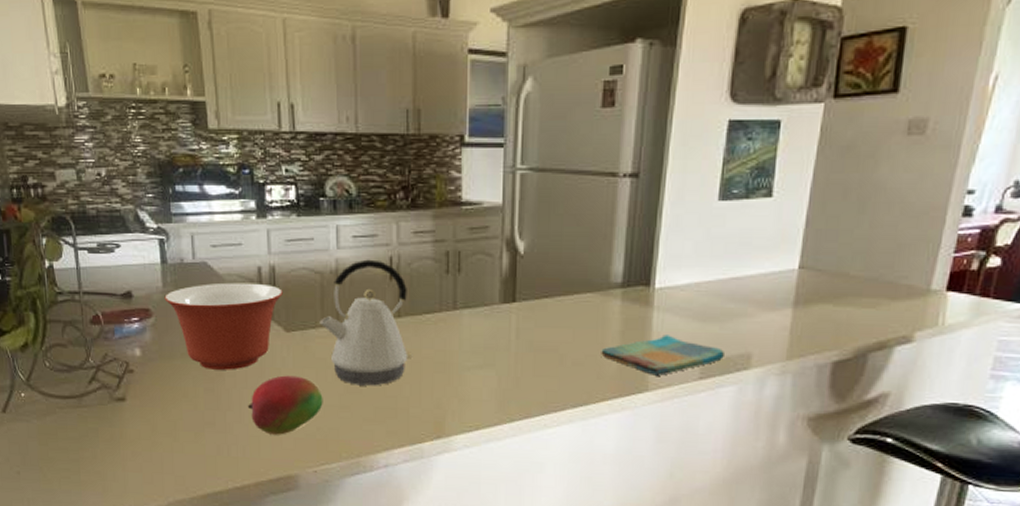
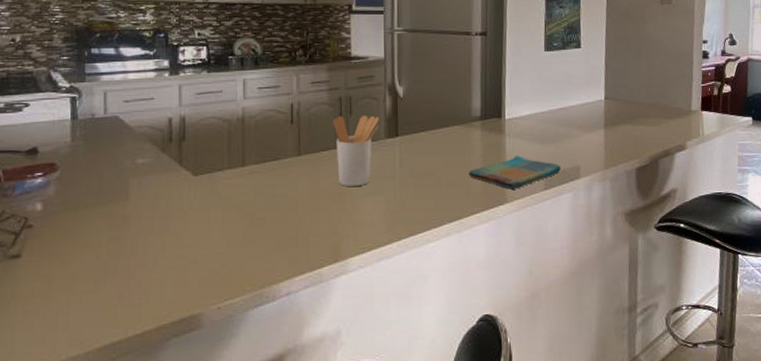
mixing bowl: present [164,282,283,370] -> none [72,133,192,218]
fruit: present [248,375,323,435] -> none [153,216,228,276]
kettle: present [319,259,413,386] -> none [226,107,312,220]
utensil holder: none [438,274,494,357] -> present [333,115,380,186]

